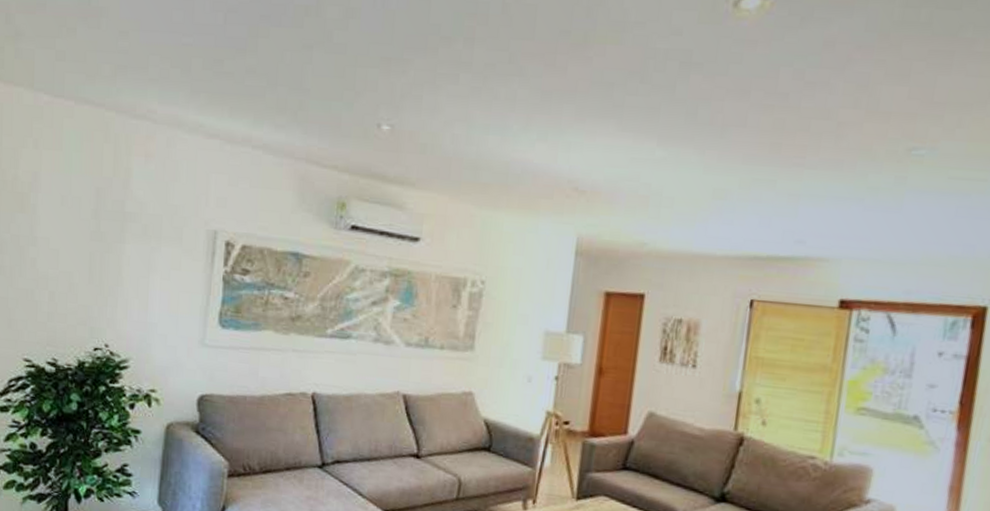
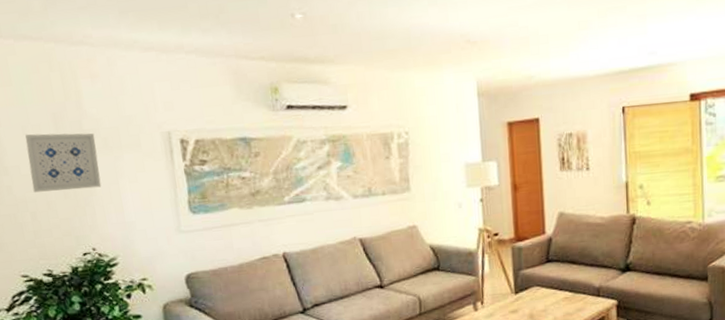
wall art: none [57,205,136,278] -> present [25,133,102,193]

